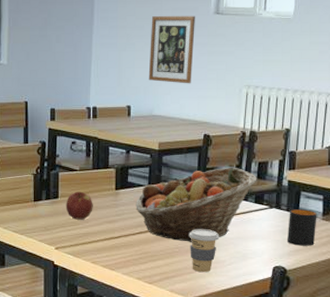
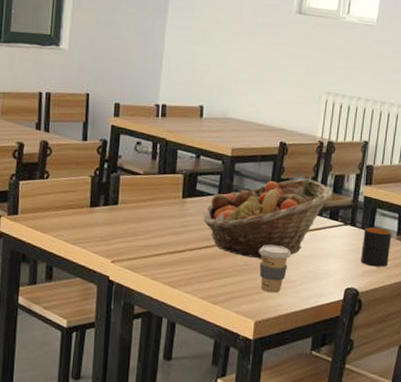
apple: present [65,191,93,220] -> none [125,198,157,230]
wall art: present [148,16,195,84] -> none [224,10,277,87]

